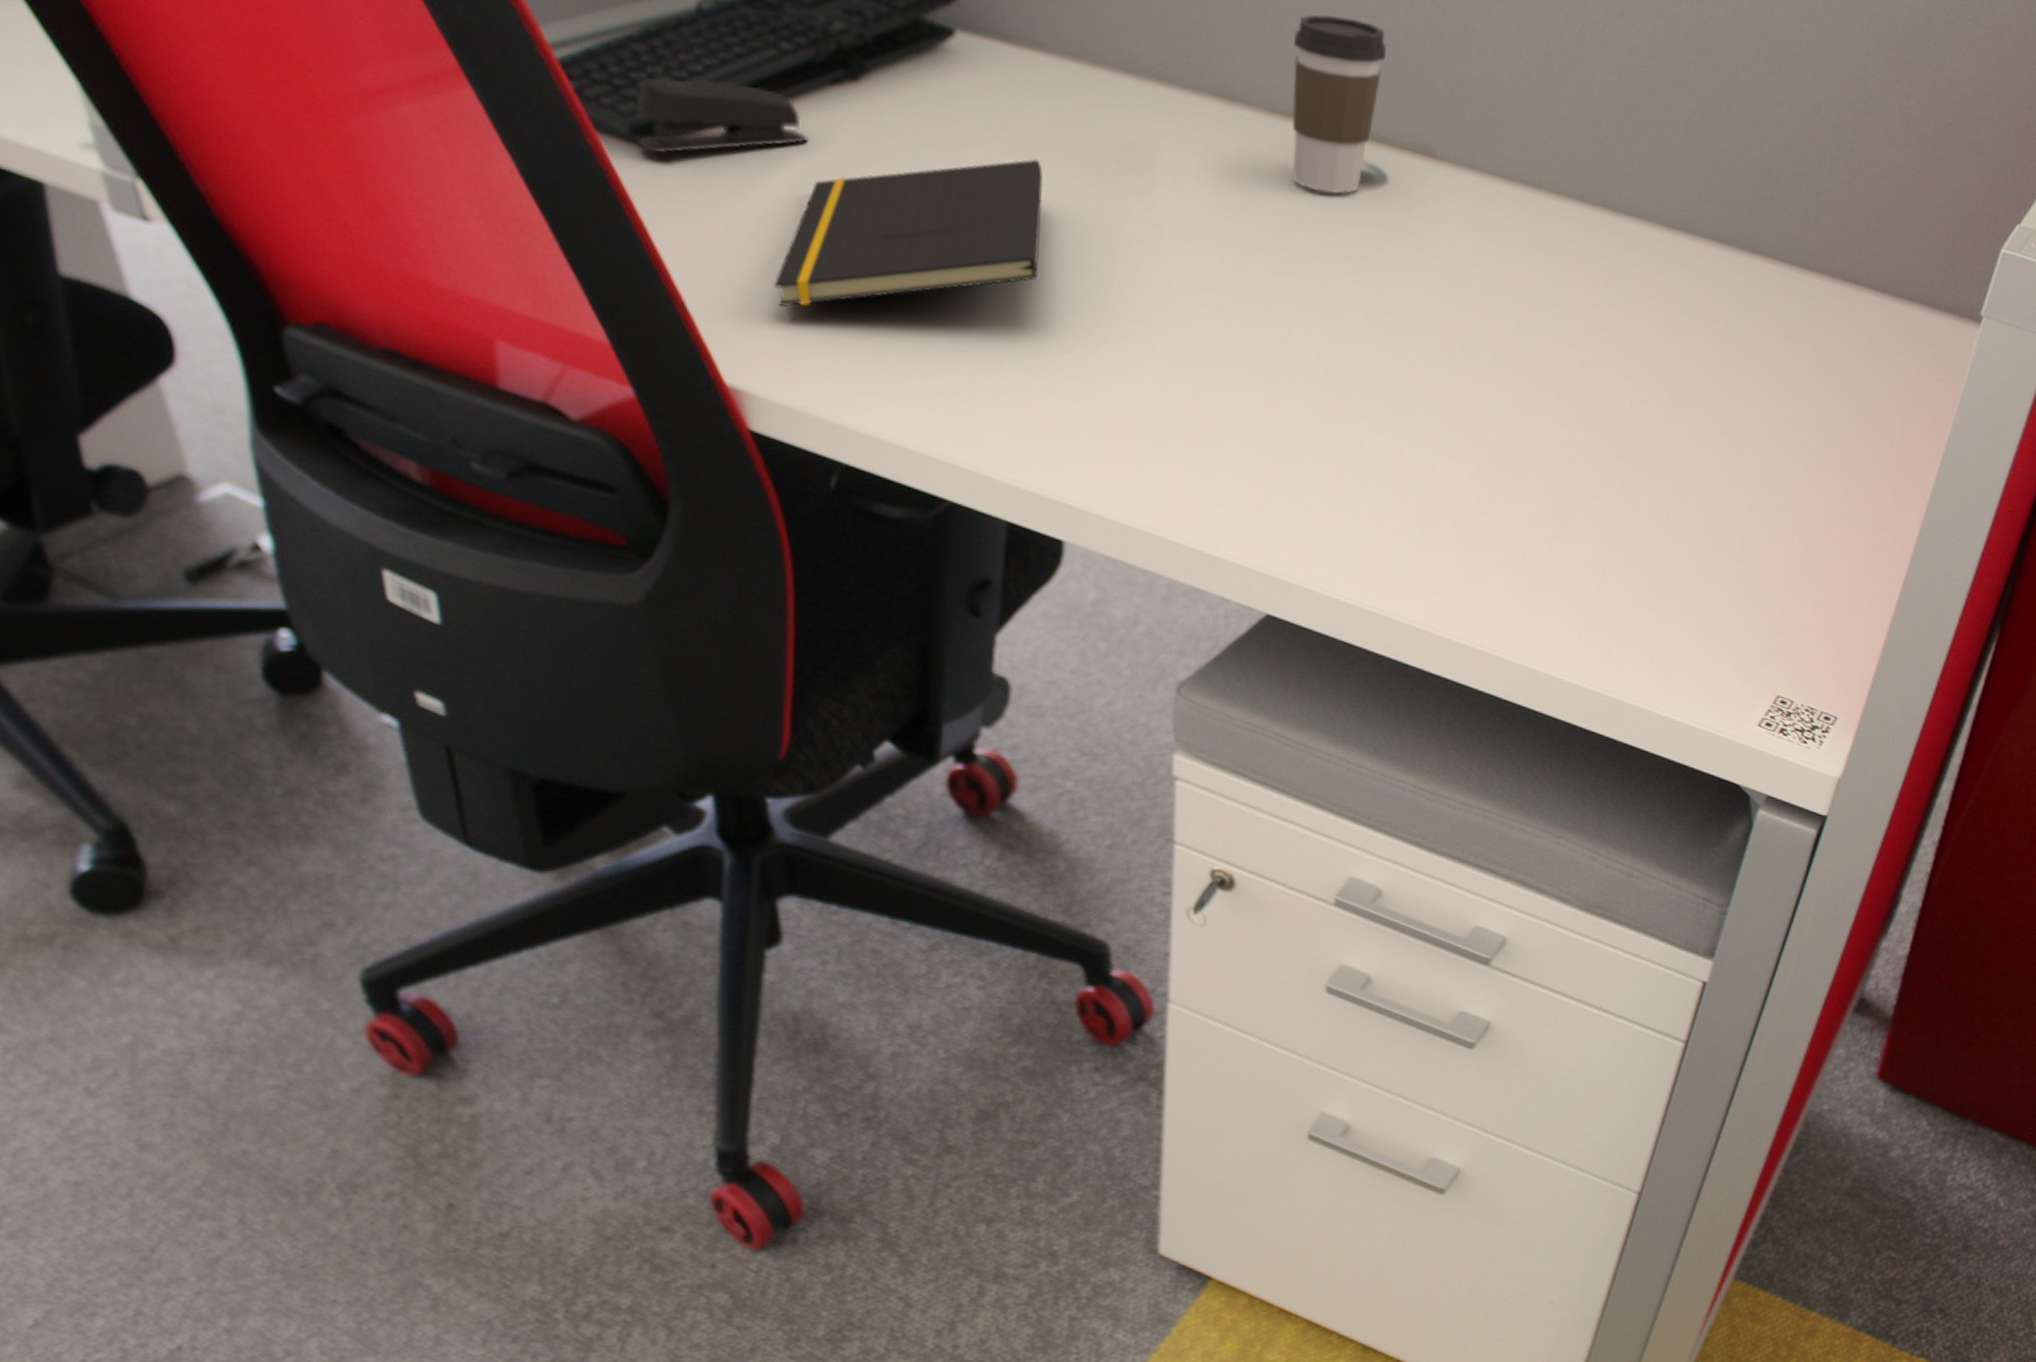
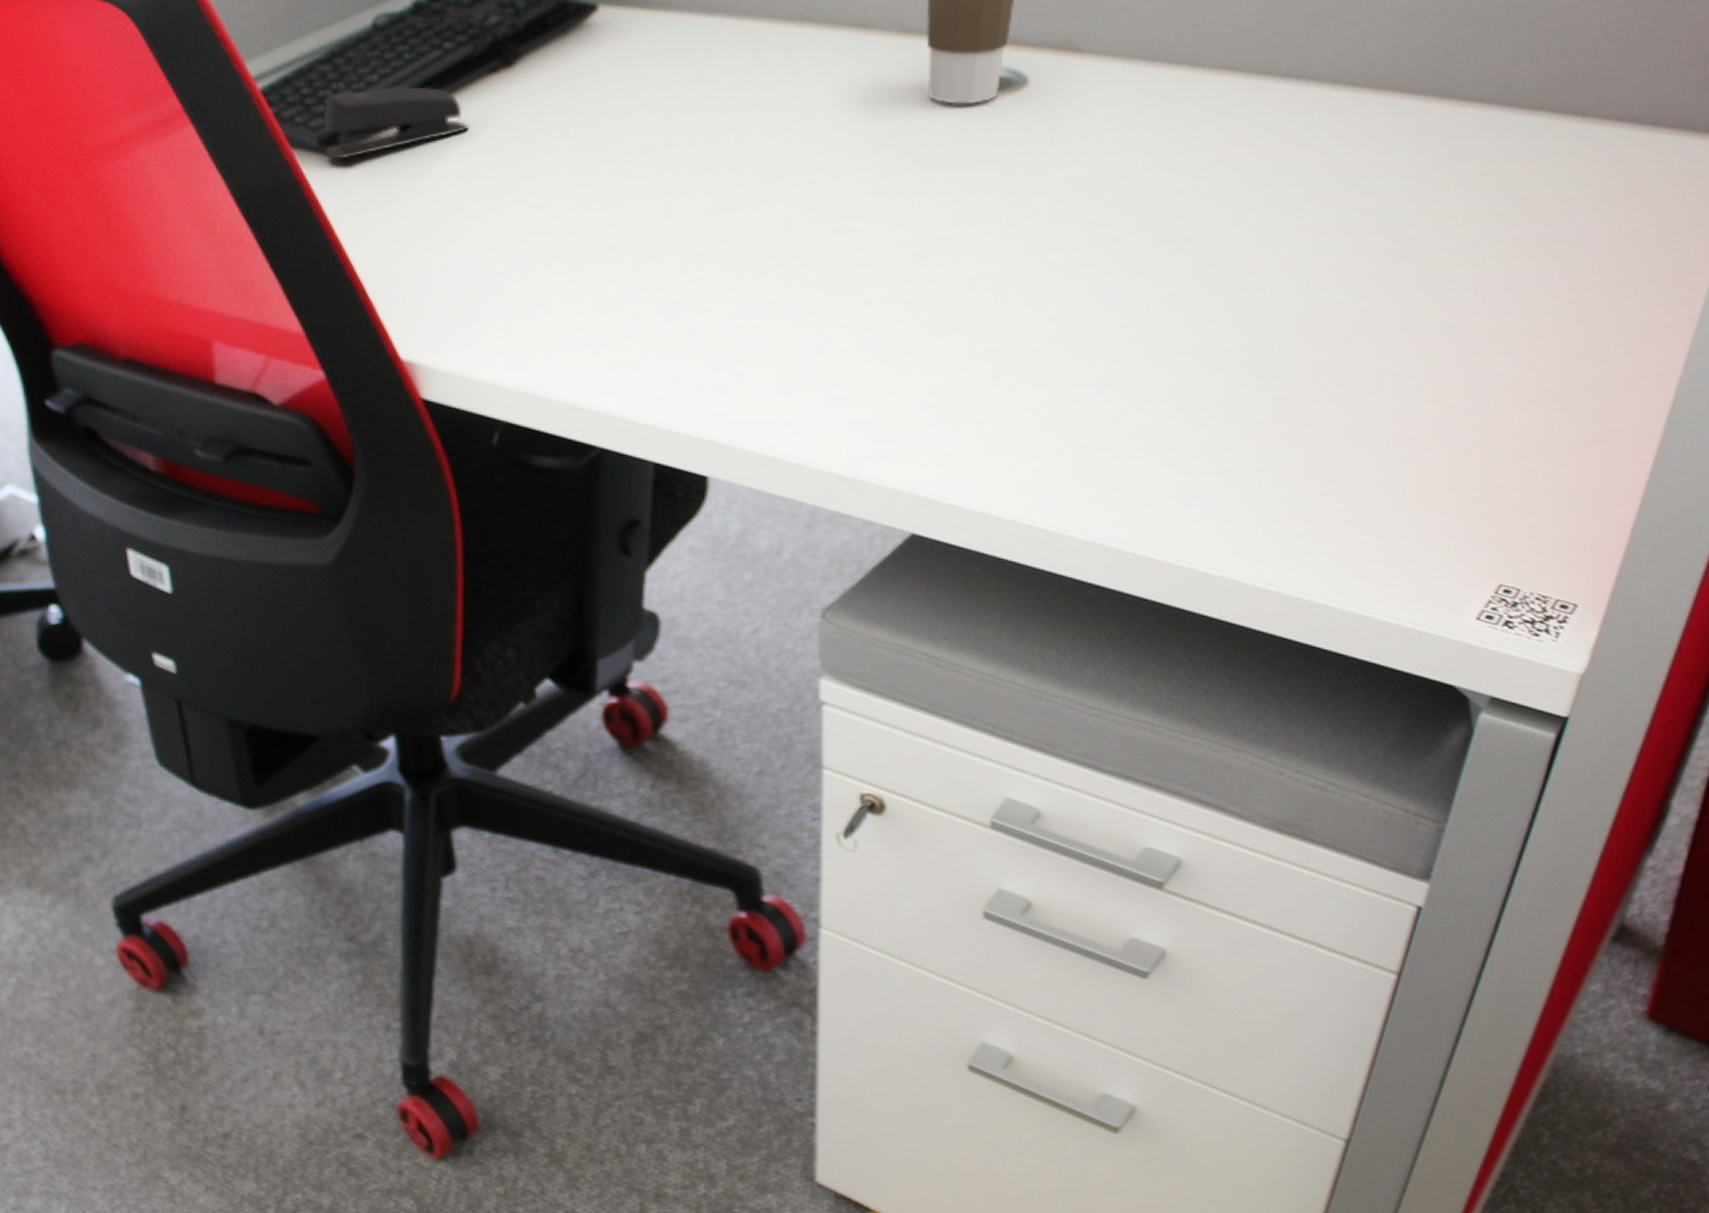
notepad: present [773,159,1044,307] -> none [441,114,683,284]

